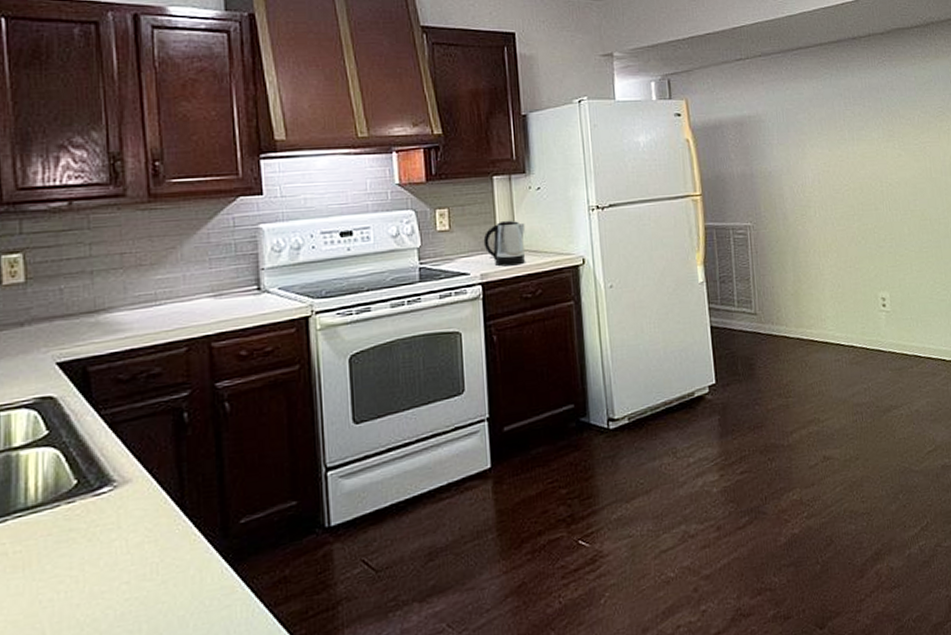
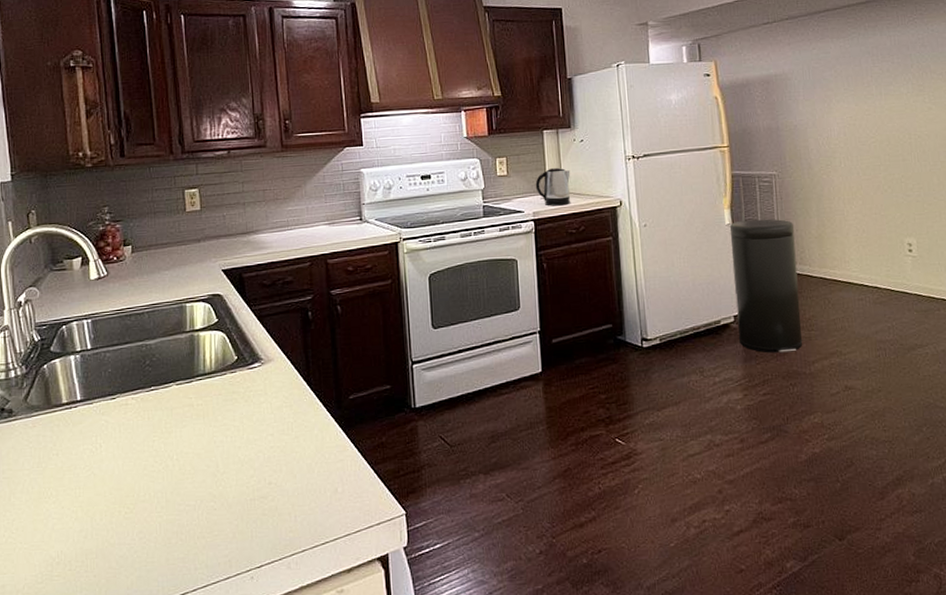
pedal bin: none [703,275,781,426] -> present [729,219,803,353]

